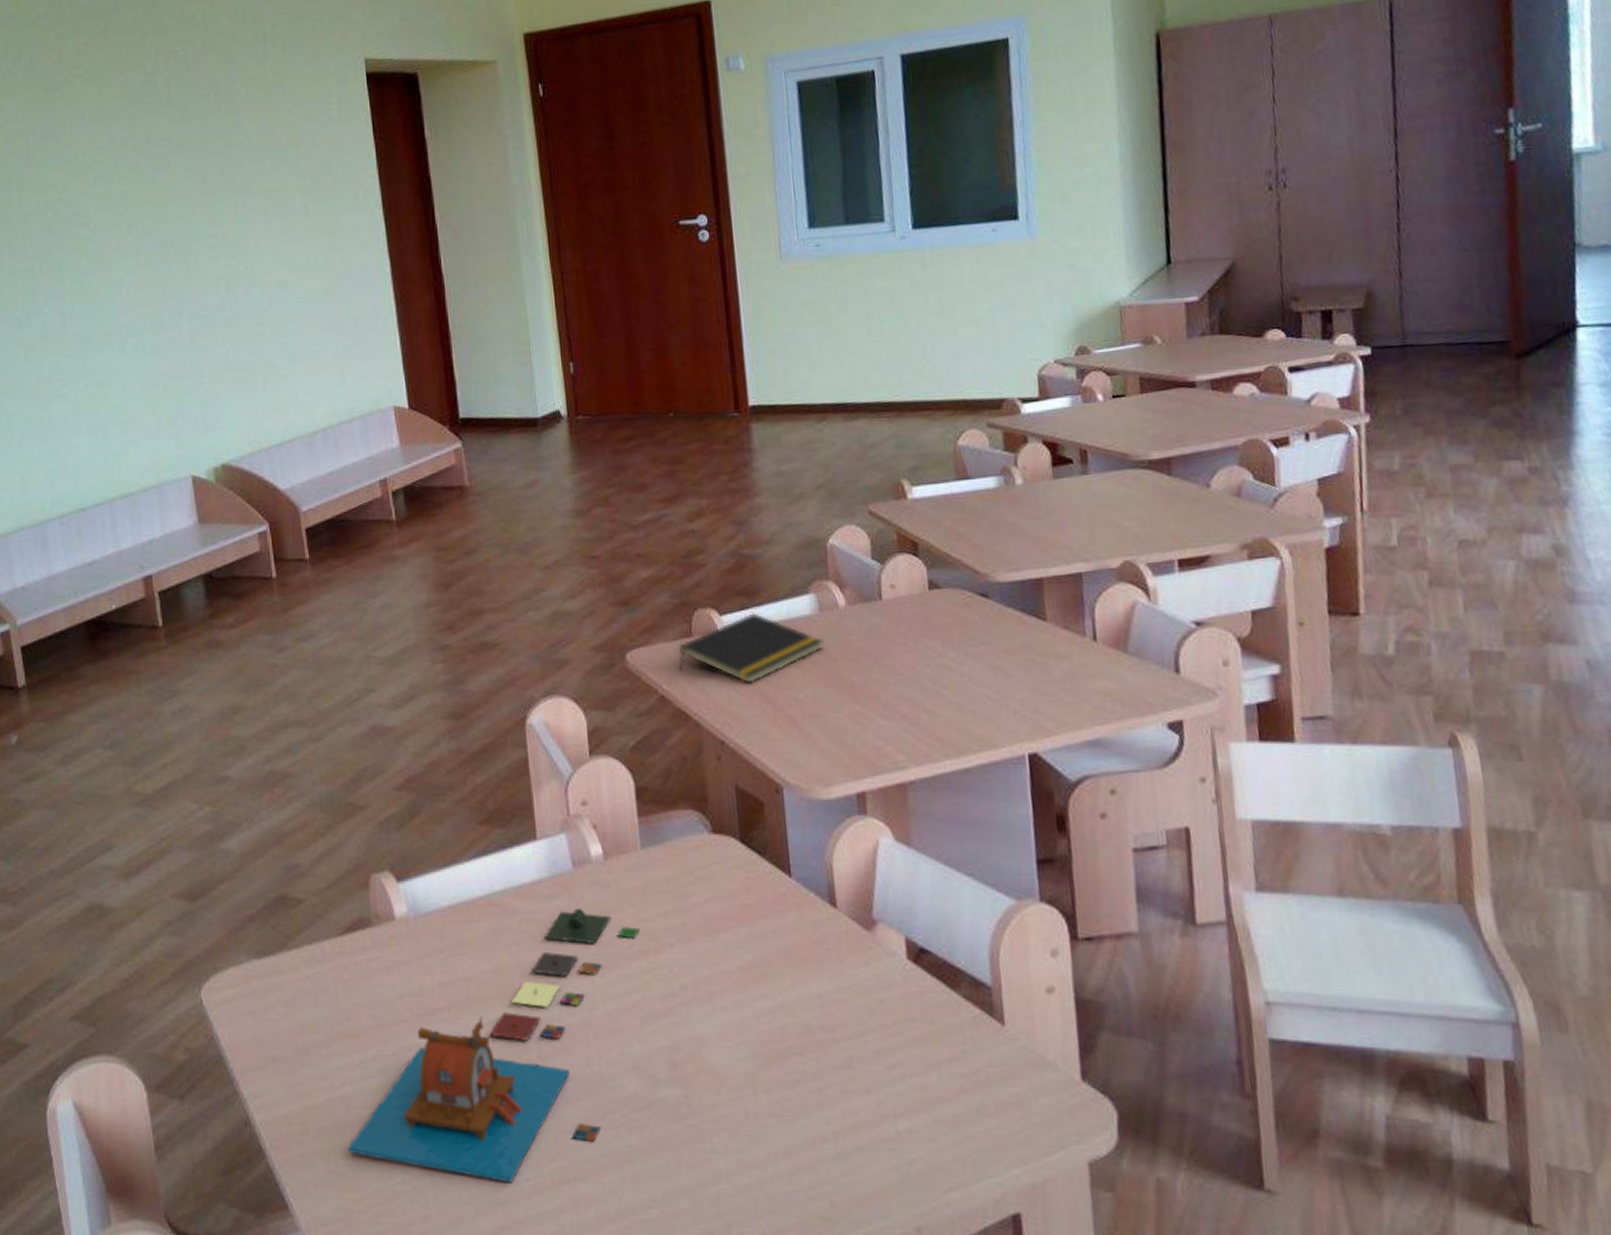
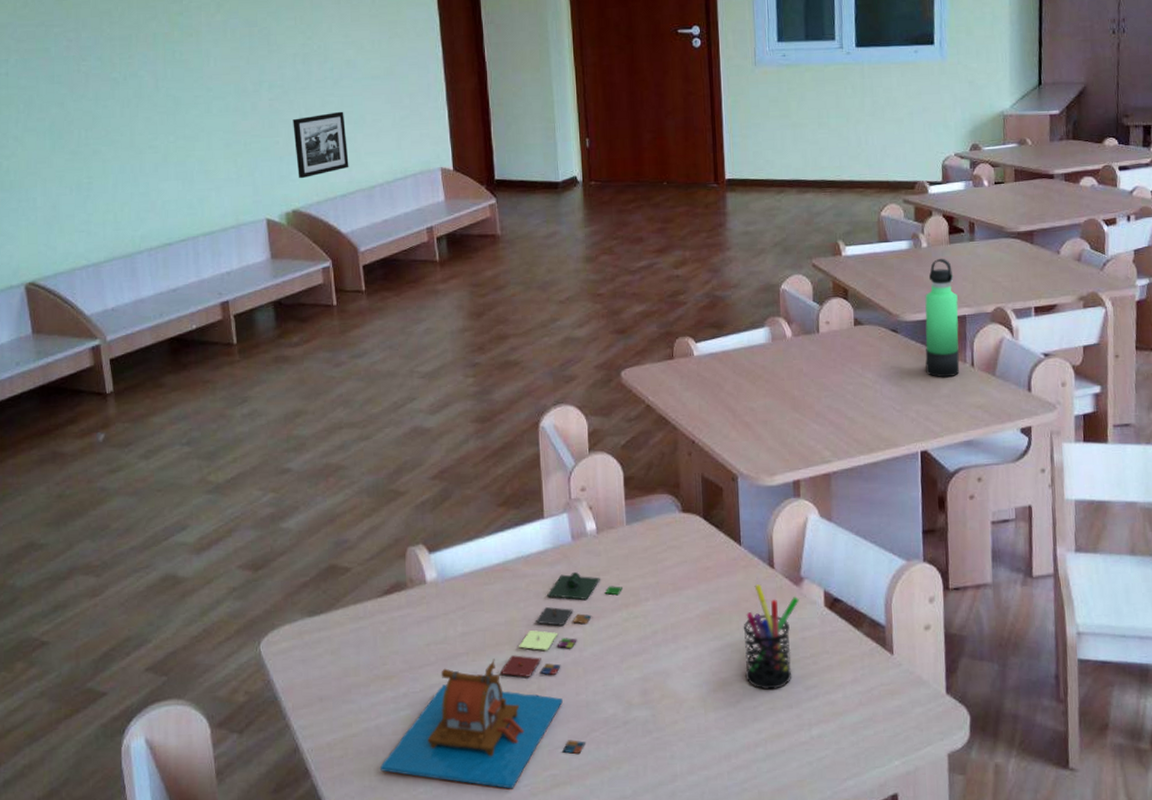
picture frame: none [218,343,285,427] -> present [293,111,349,179]
notepad: present [679,612,824,684] -> none [662,341,774,396]
pen holder: none [799,928,873,1067] -> present [743,584,799,690]
thermos bottle: none [1023,498,1077,656] -> present [925,258,960,378]

